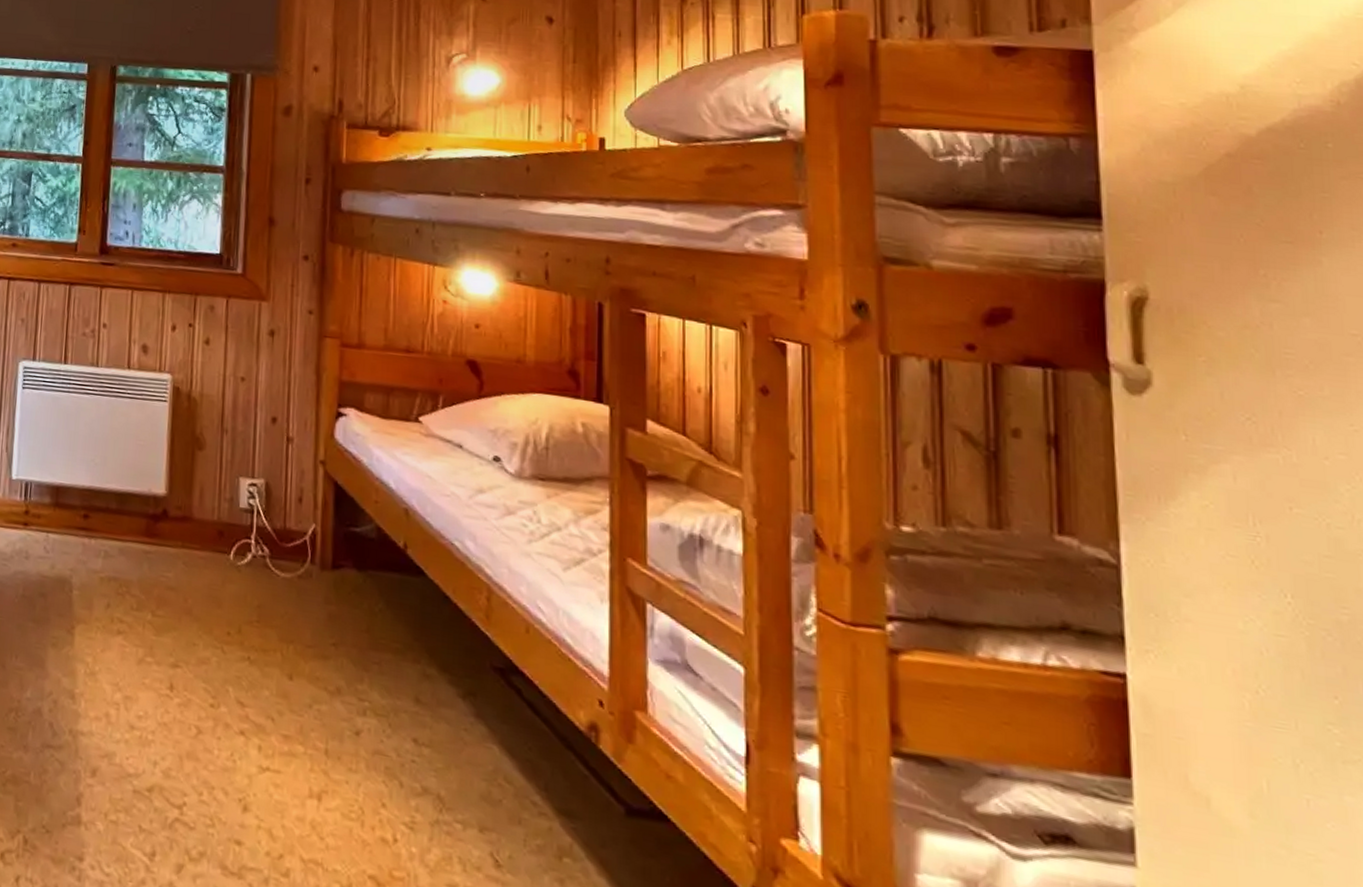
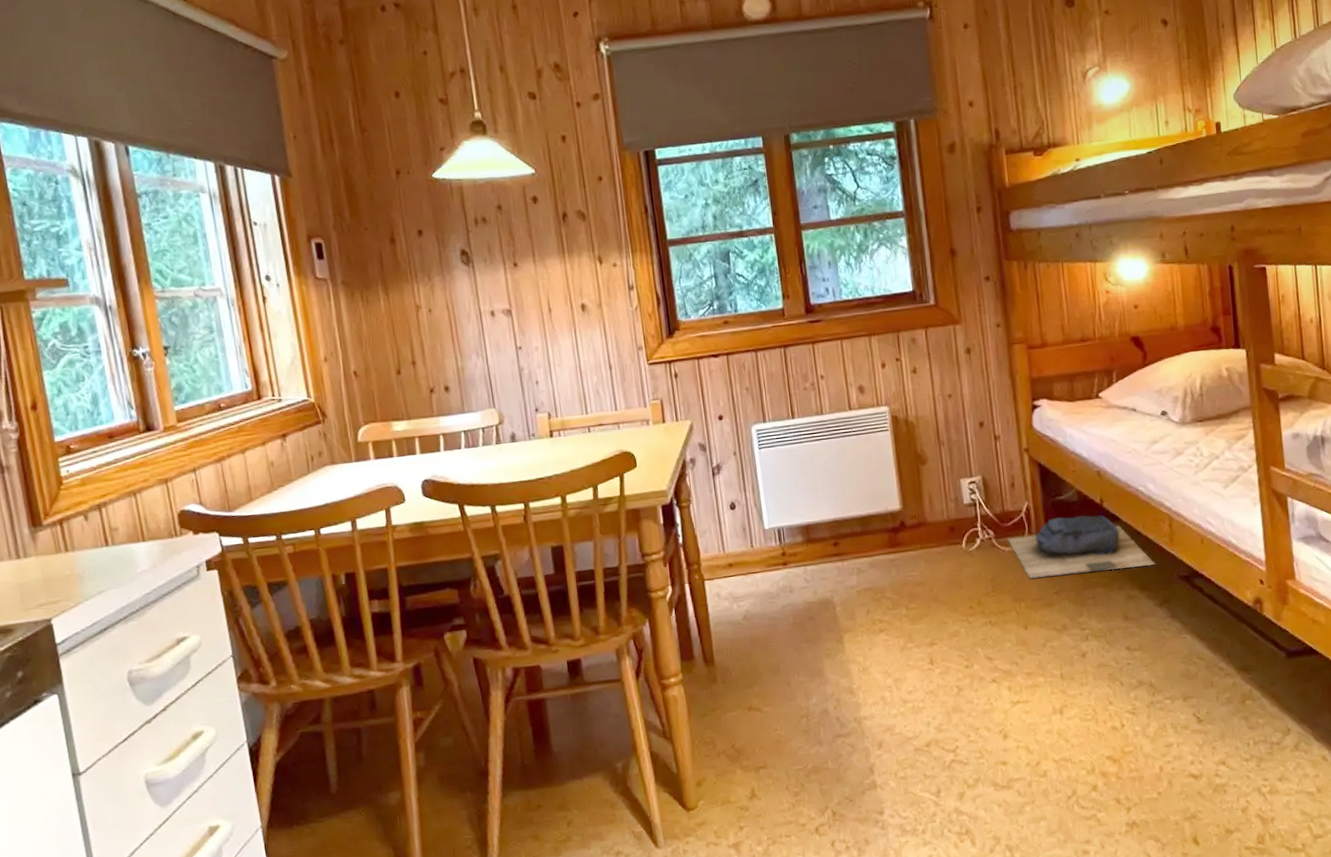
backpack: none [284,552,464,643] -> present [1007,515,1156,578]

